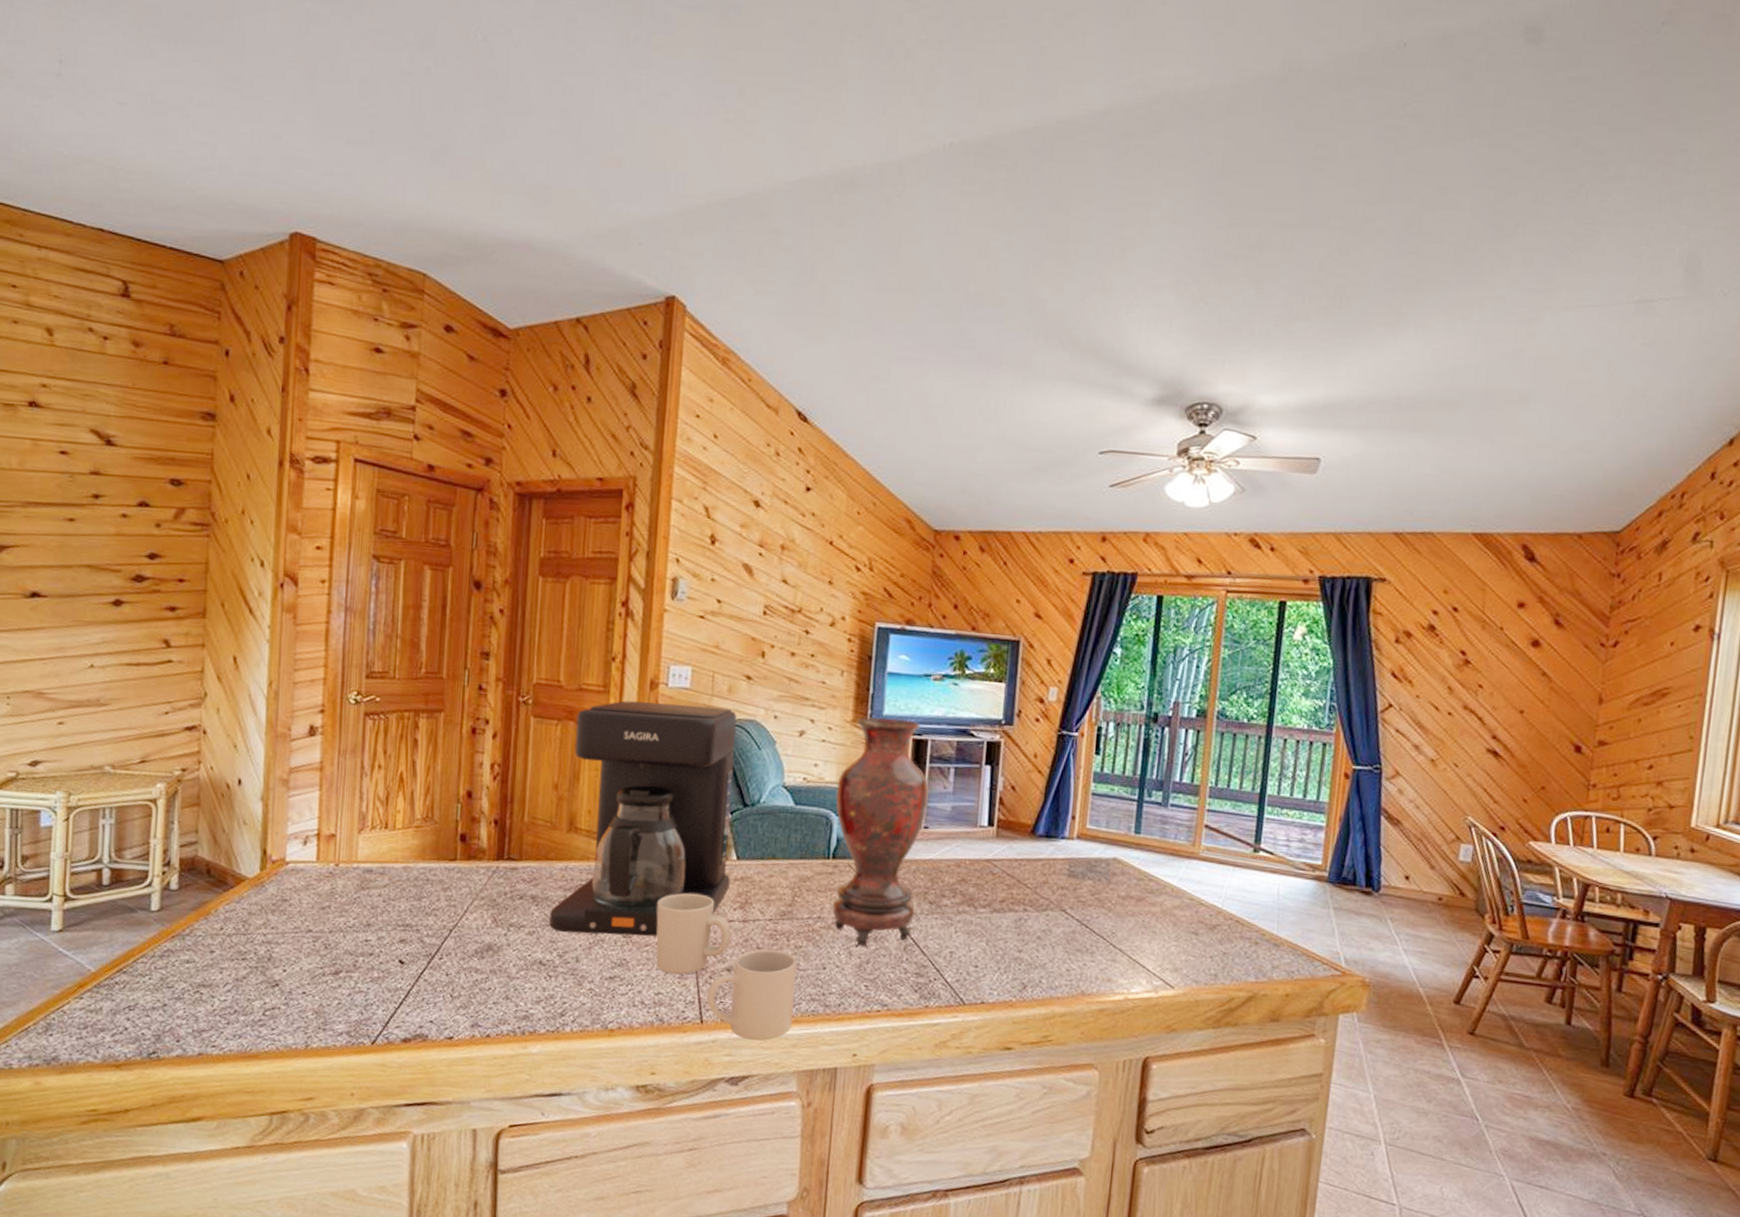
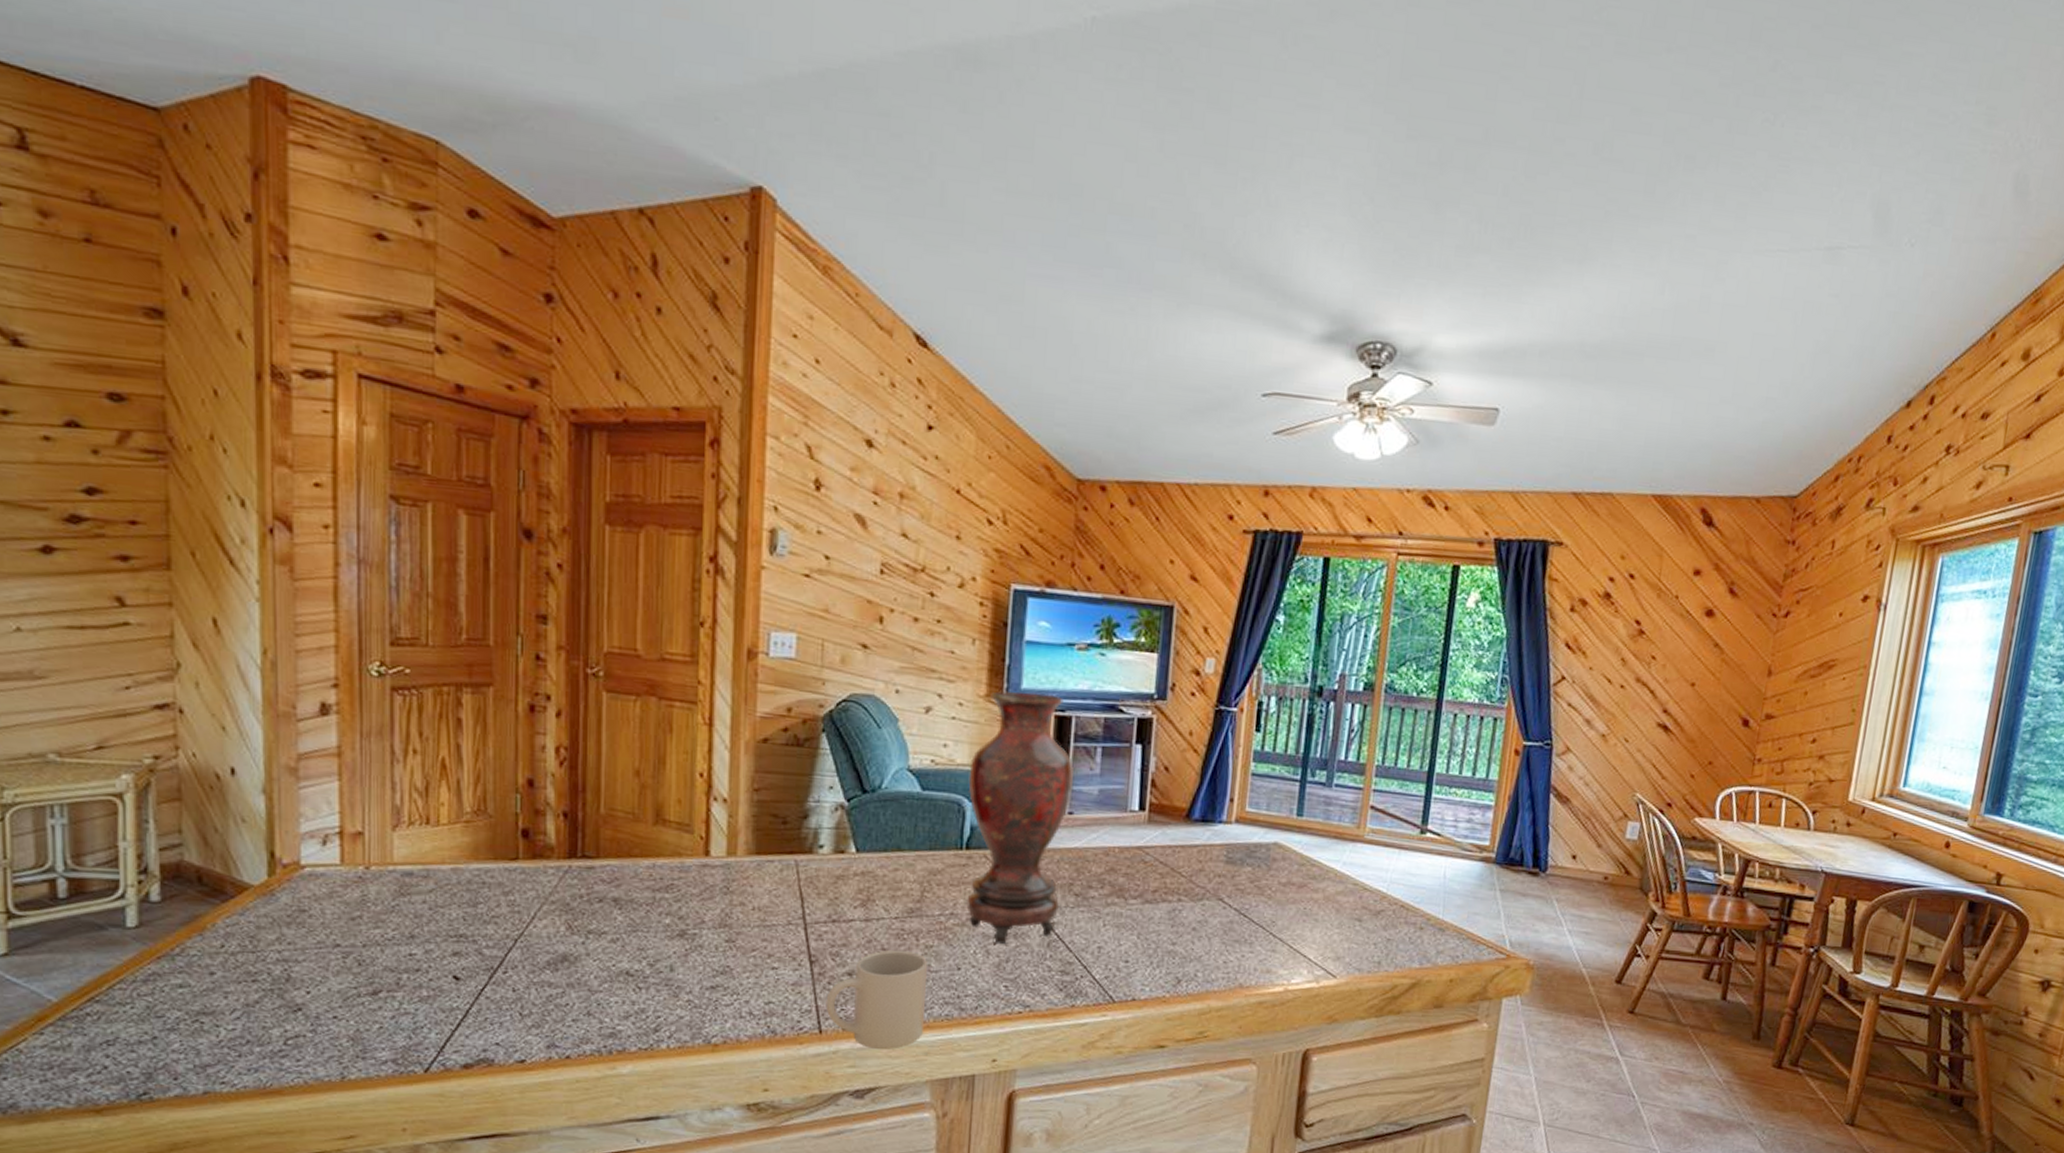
coffee maker: present [549,700,737,937] -> none [636,672,851,940]
mug: present [656,893,732,975] -> none [764,890,852,982]

